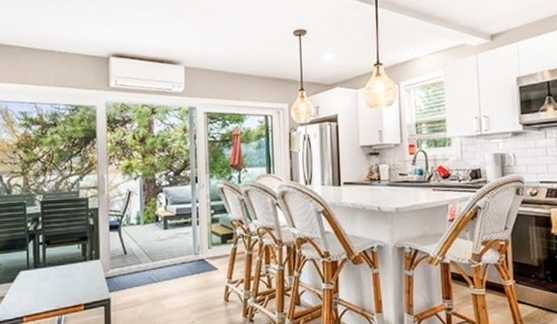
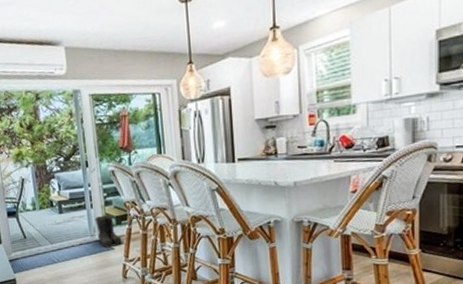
boots: none [199,233,227,268] -> present [94,215,123,248]

